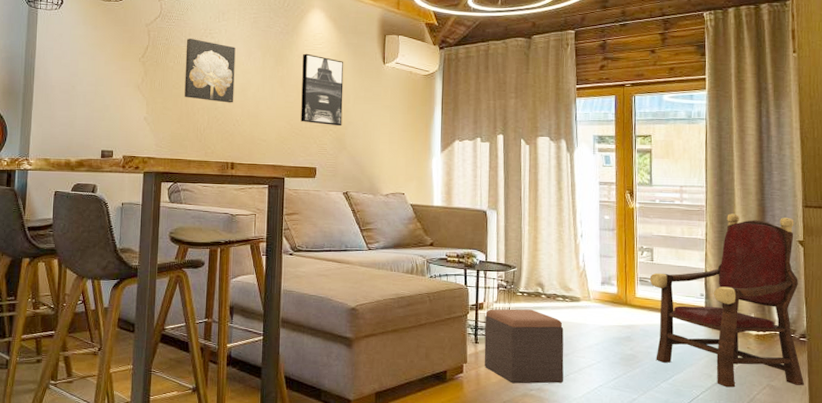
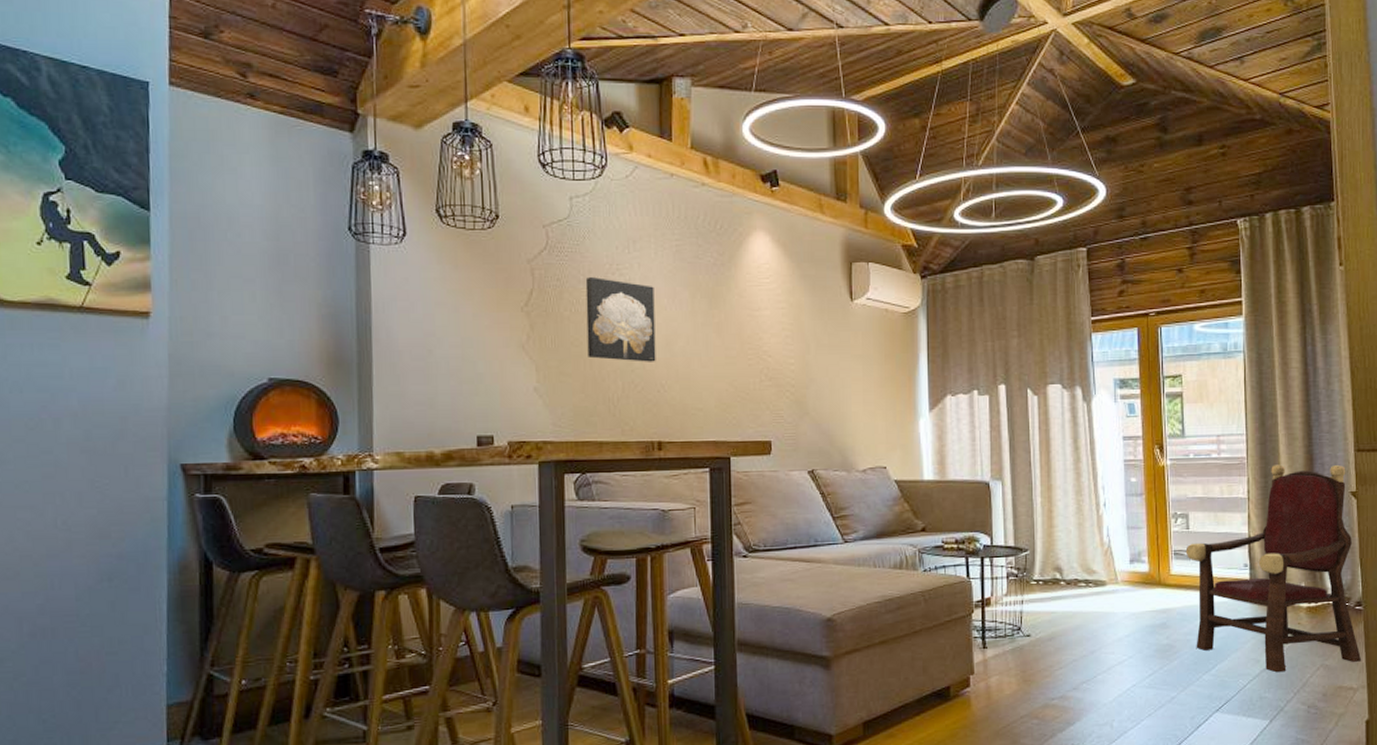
wall art: present [301,53,344,126] -> none [745,291,802,386]
footstool: present [484,308,564,384] -> none [994,600,1090,694]

